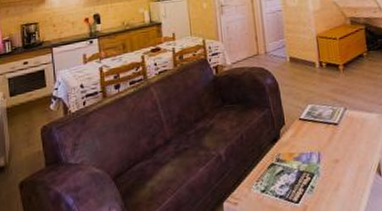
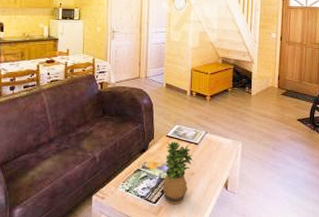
potted plant: none [300,124,336,202] -> present [163,141,194,205]

